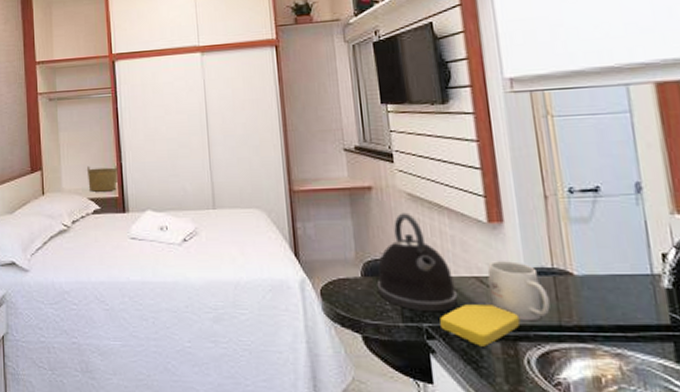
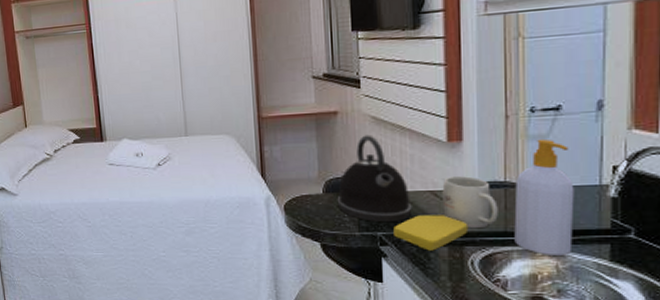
basket: present [86,166,118,192] -> none [65,99,95,123]
soap bottle: none [563,222,634,356] -> present [514,139,574,257]

